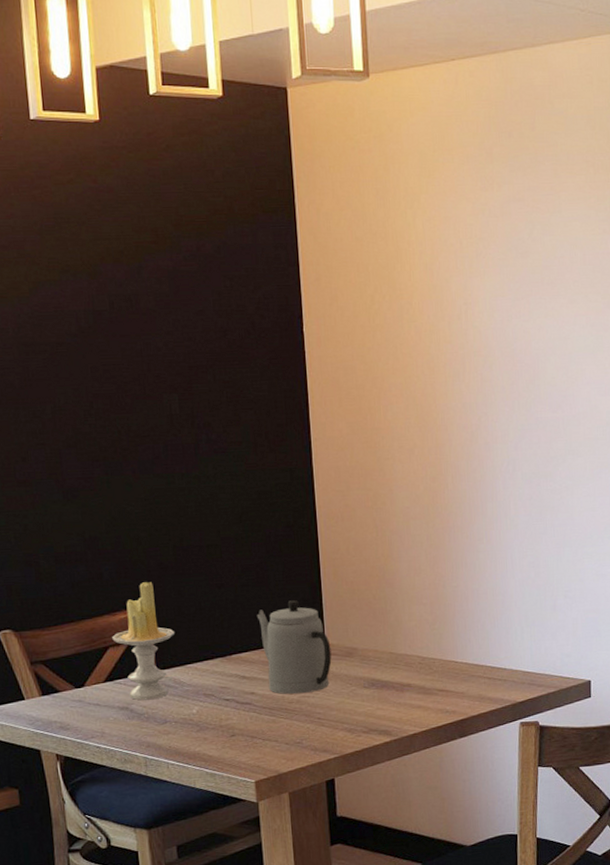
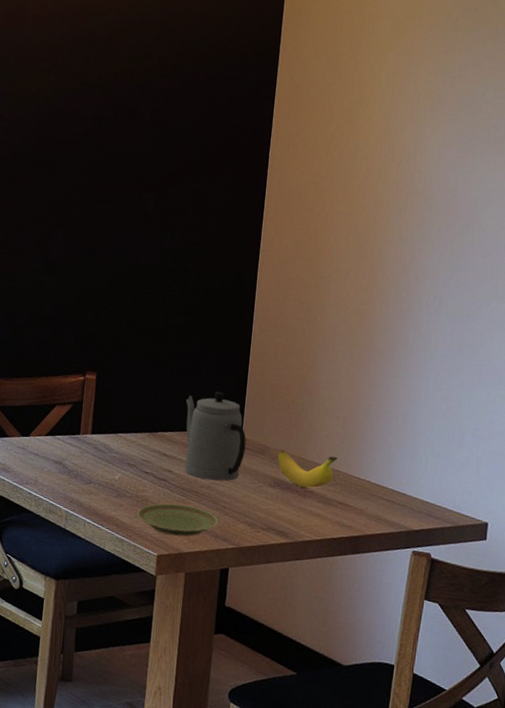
candle: present [112,582,175,701] -> none [60,352,114,460]
plate: none [224,724,316,759] -> present [137,503,219,537]
banana: none [367,645,432,682] -> present [277,449,339,488]

